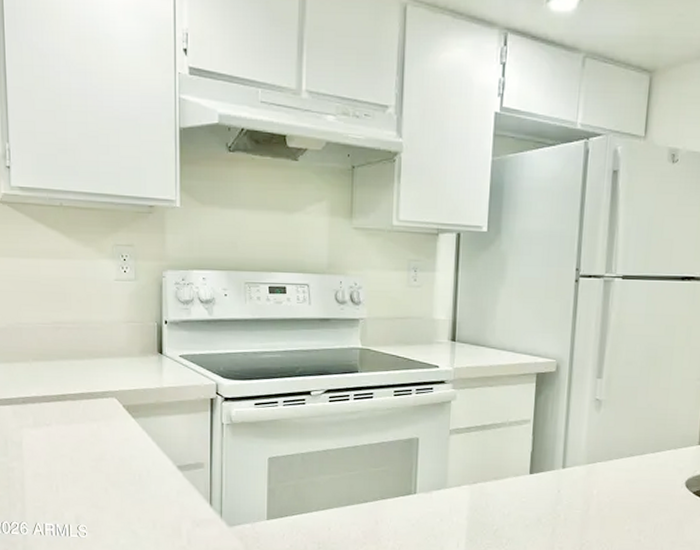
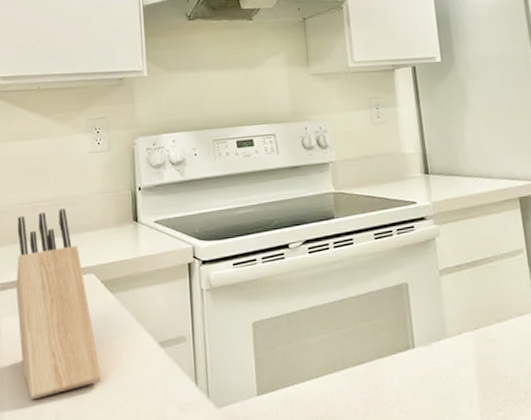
knife block: none [37,333,120,504] -> present [16,208,101,400]

